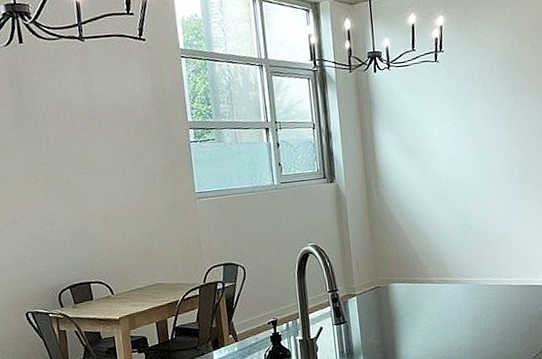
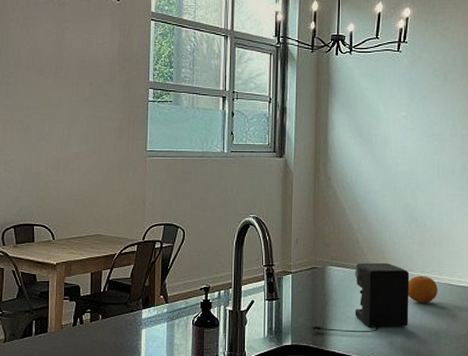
coffee maker: none [382,273,474,348] -> present [312,263,410,333]
fruit: none [469,280,499,307] -> present [408,275,438,303]

